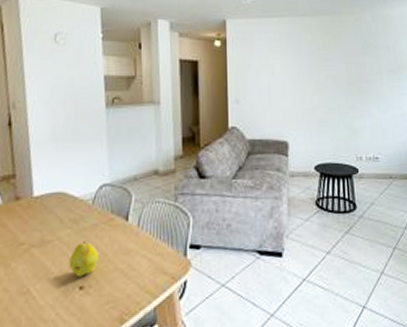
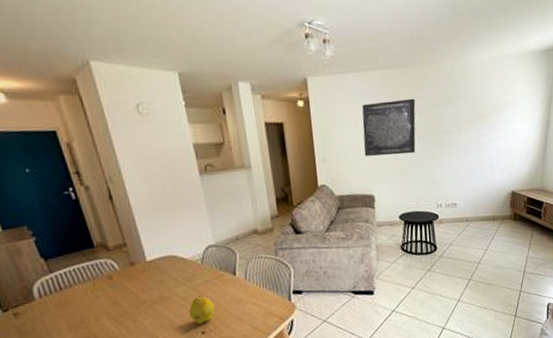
wall art: none [279,45,335,101] -> present [362,98,416,156]

